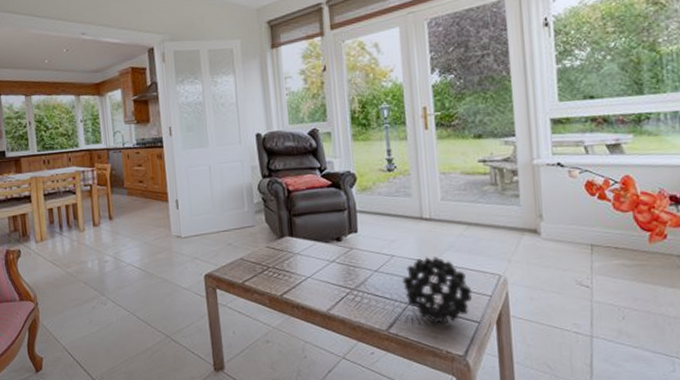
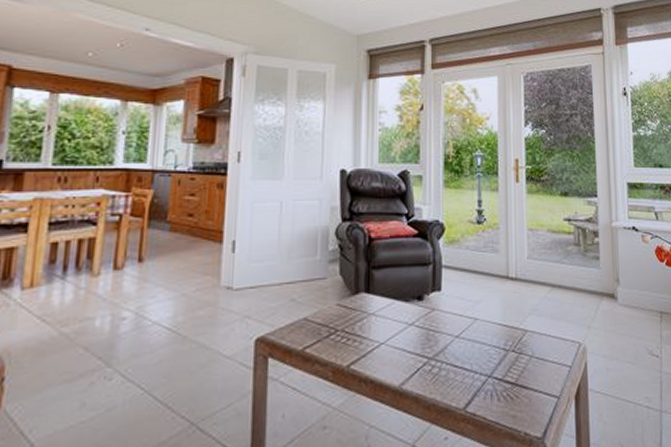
decorative ball: present [402,256,473,325] -> none [484,321,553,401]

